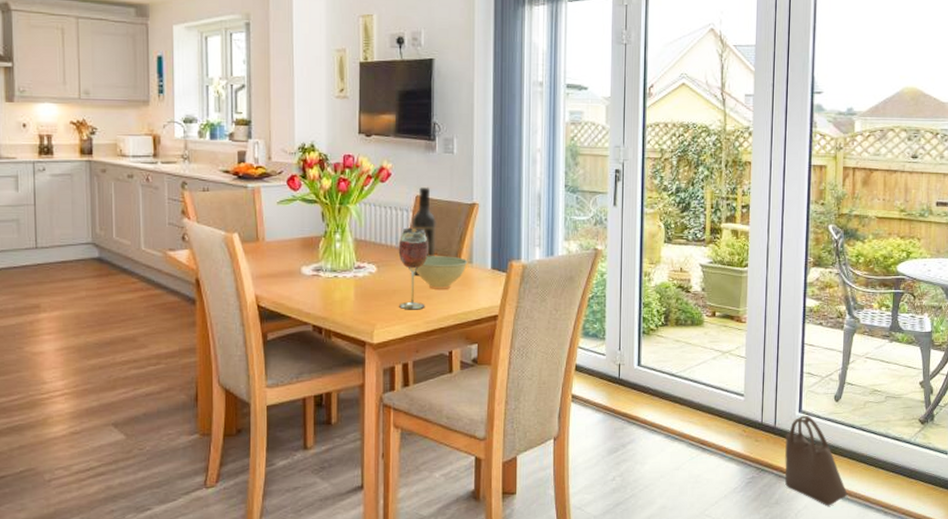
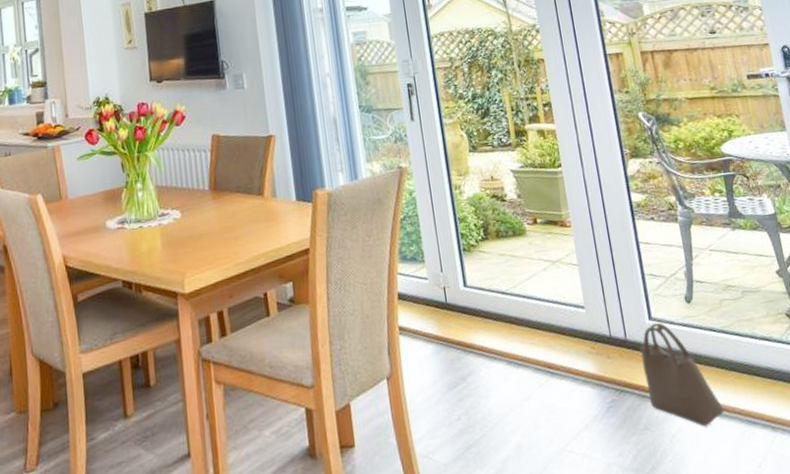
wineglass: present [398,227,430,310] -> none [199,167,234,254]
wine bottle: present [410,187,437,275] -> none [209,125,238,217]
bowl: present [415,256,468,289] -> none [219,192,272,229]

